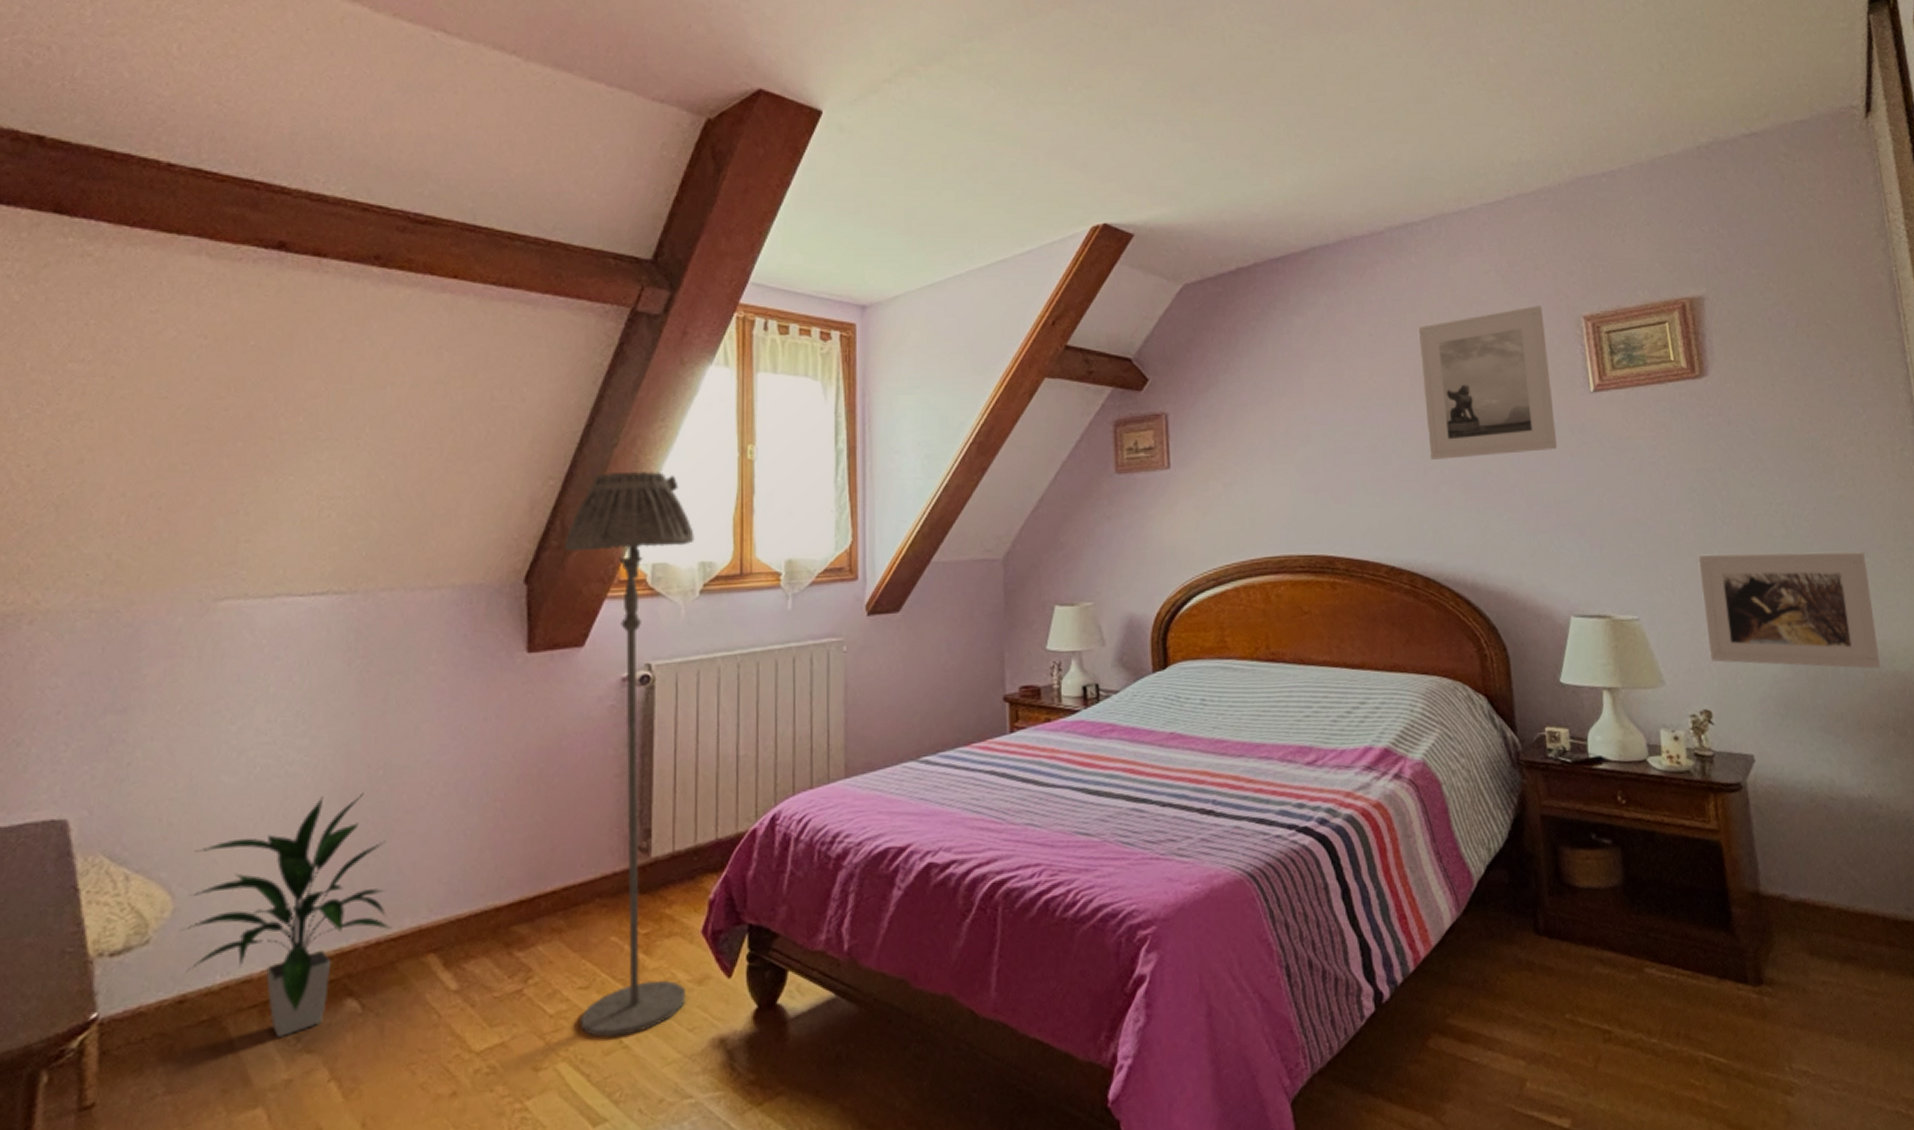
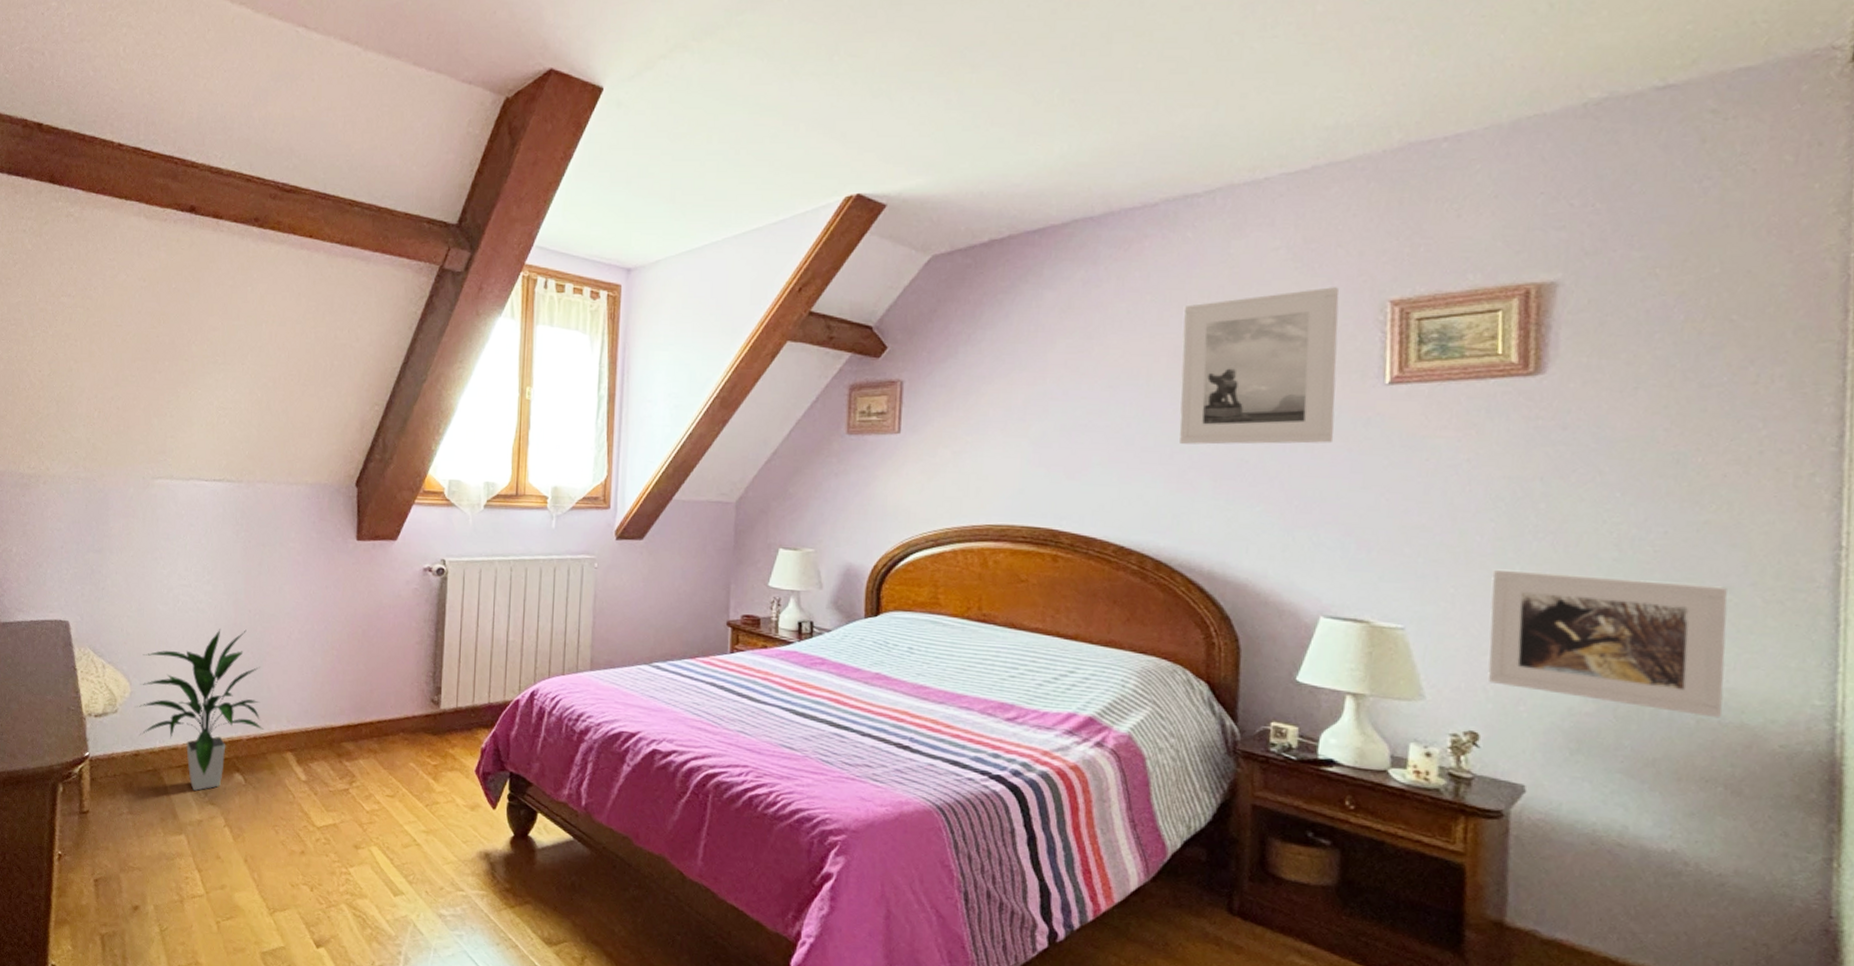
floor lamp: present [565,472,694,1038] -> none [385,403,482,837]

